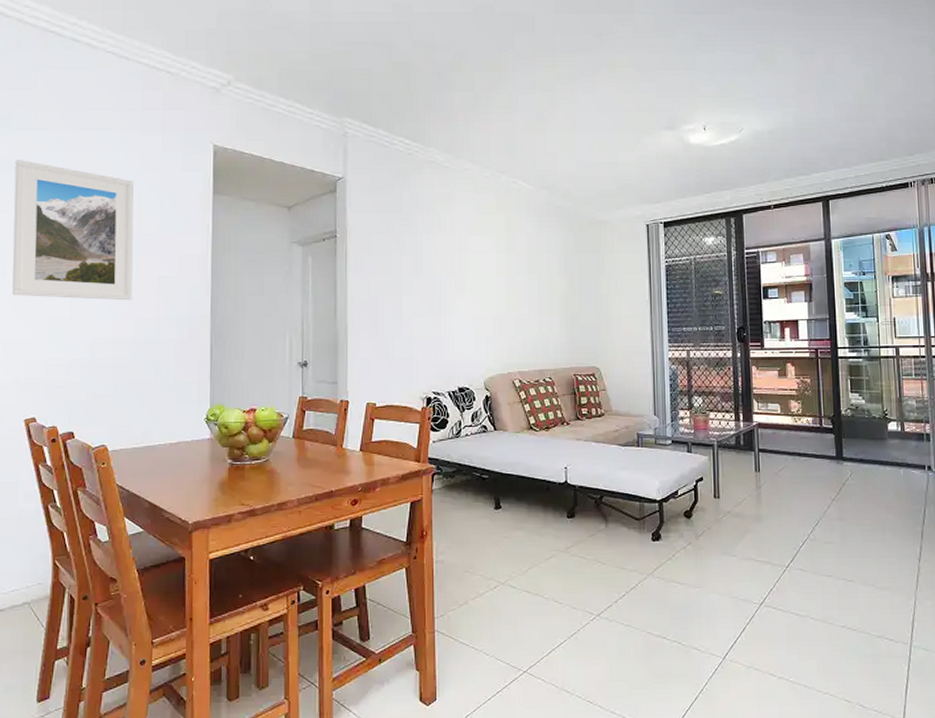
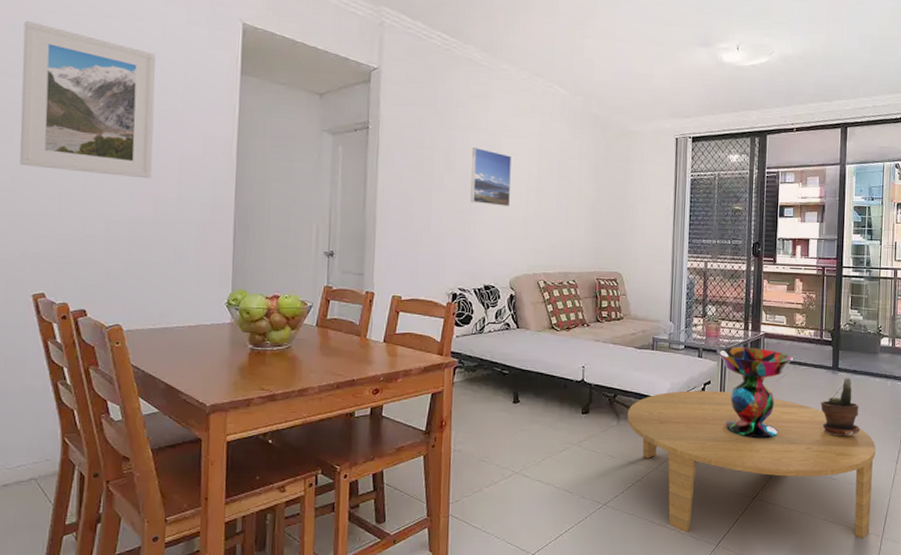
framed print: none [439,249,481,306] -> present [470,147,512,206]
coffee table: none [616,488,895,648] -> present [627,390,876,539]
decorative bowl: none [707,440,791,539] -> present [717,347,793,439]
potted plant: none [827,467,875,533] -> present [821,377,861,437]

